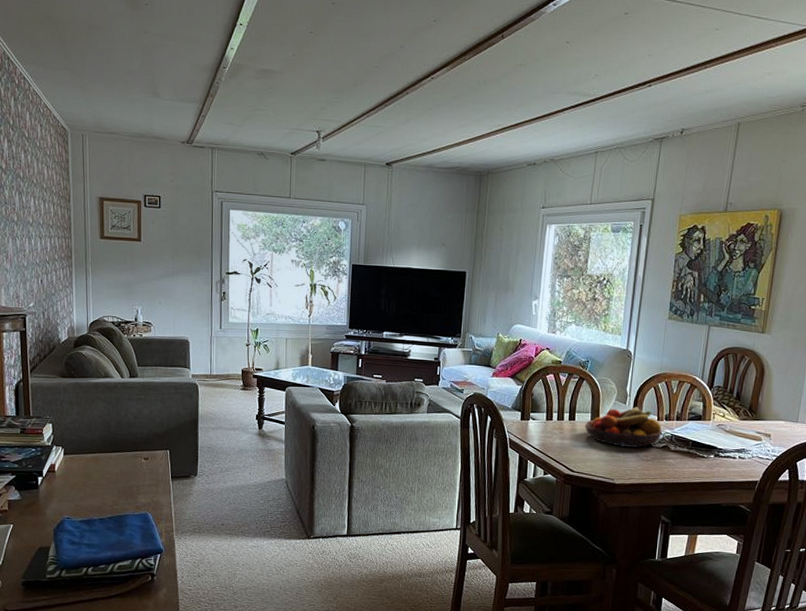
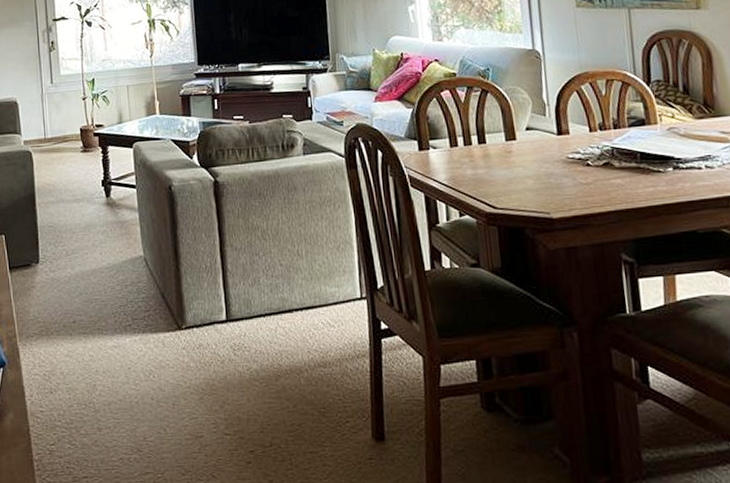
fruit bowl: present [585,407,662,448] -> none [499,118,599,170]

